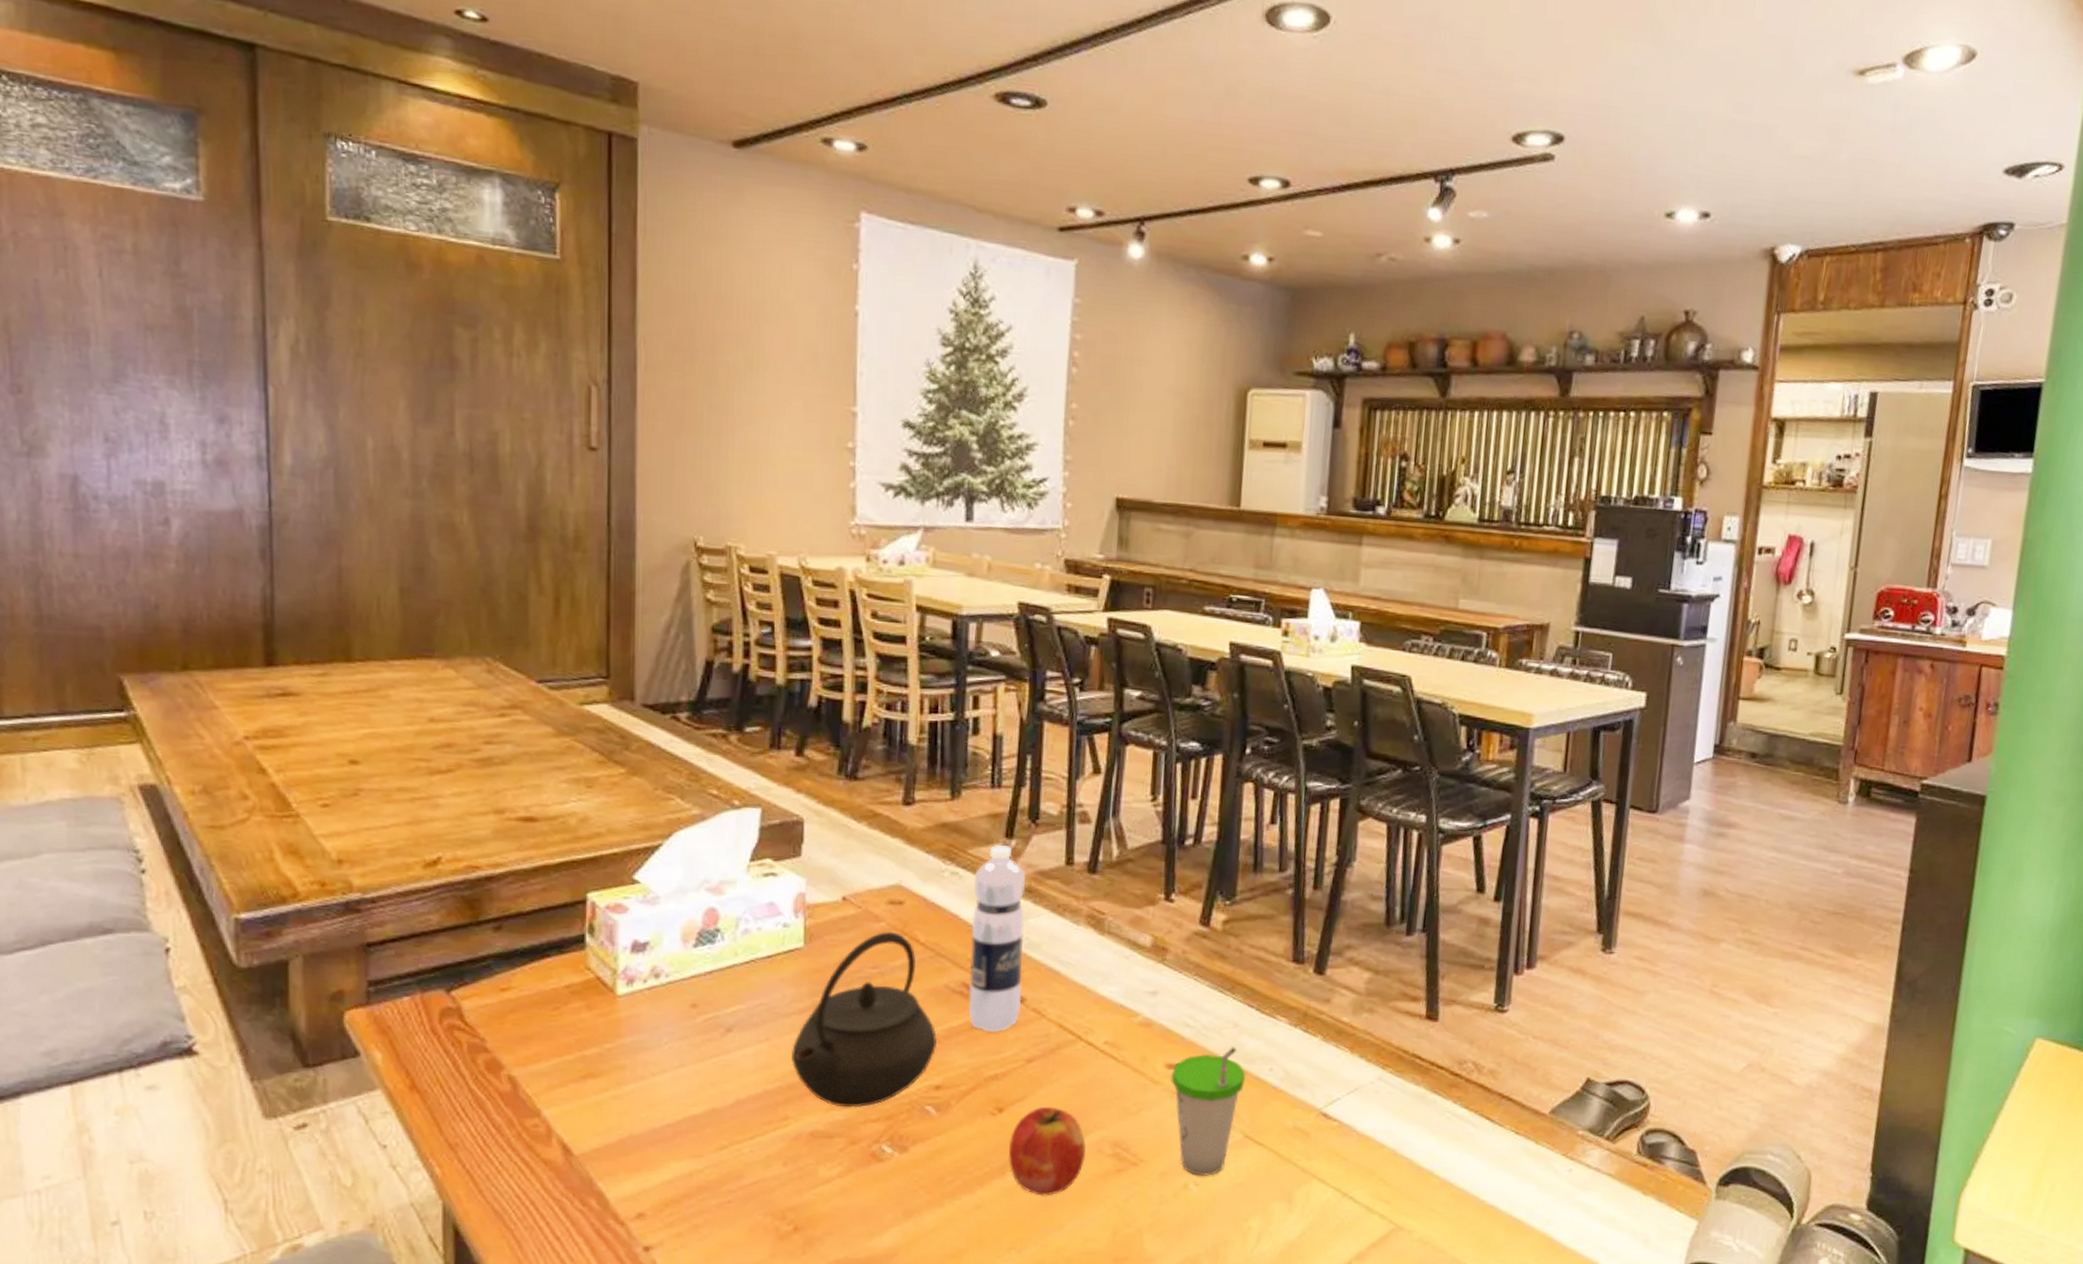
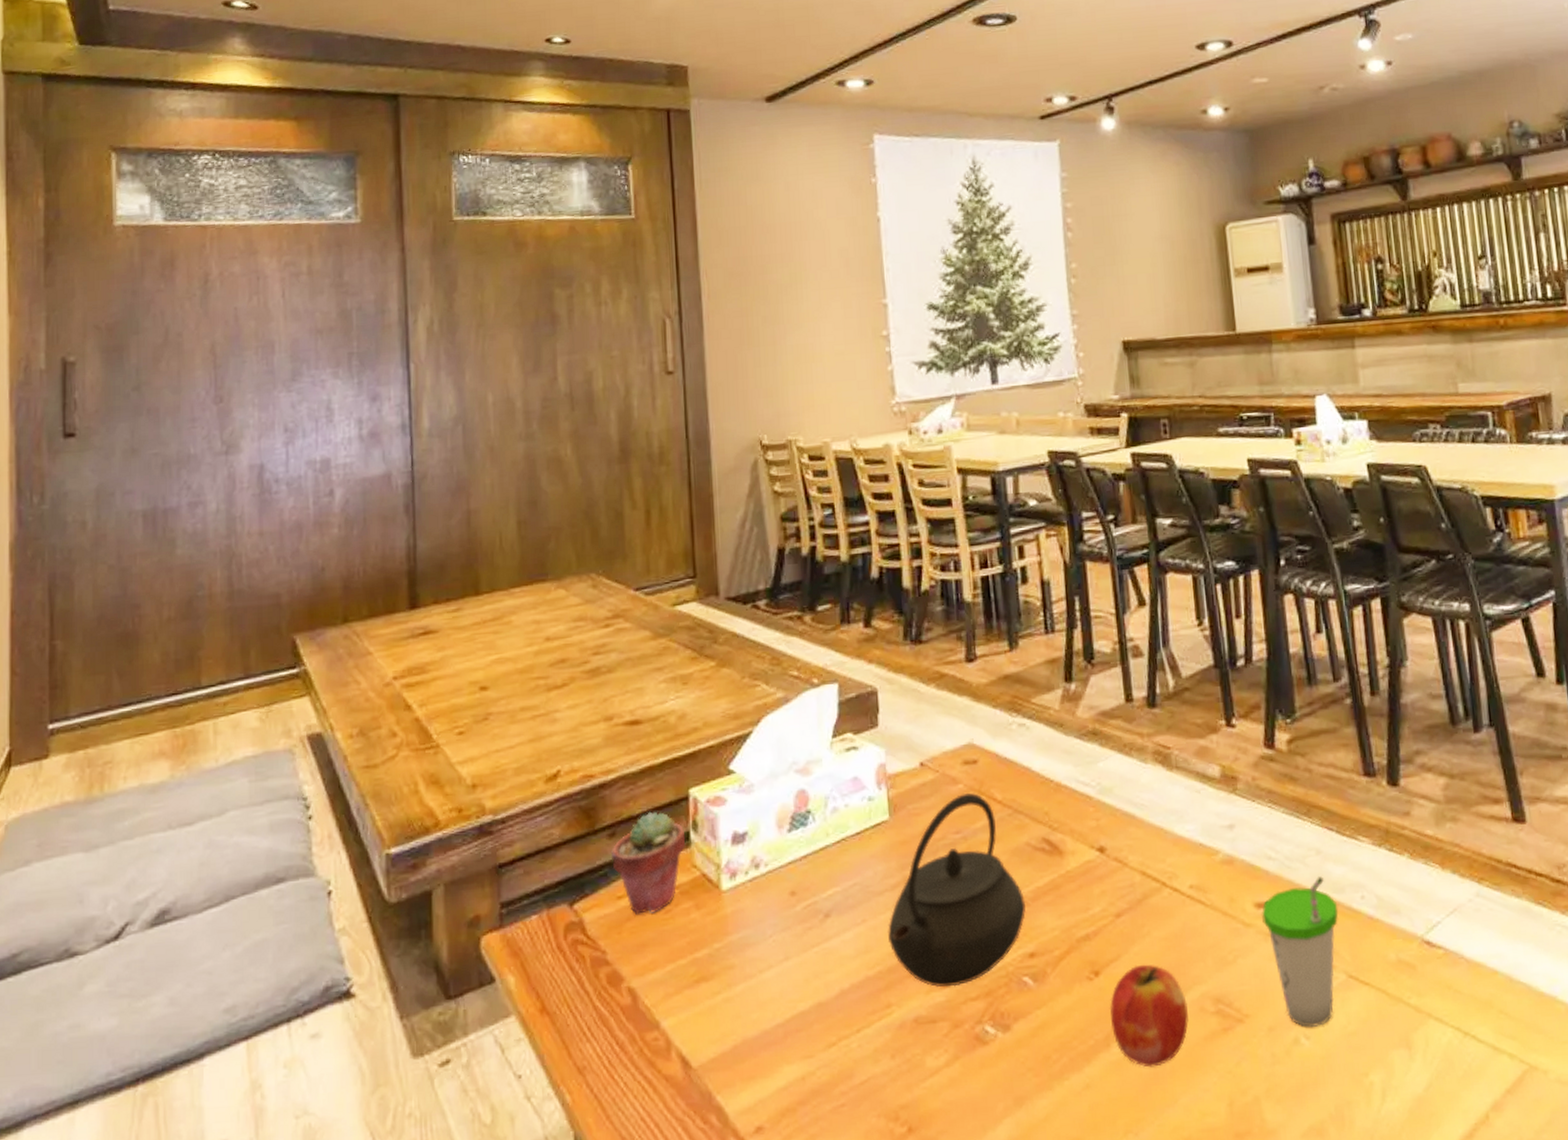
potted succulent: none [496,910,580,1008] -> present [611,811,686,914]
water bottle: present [968,845,1026,1033] -> none [1040,690,1103,889]

